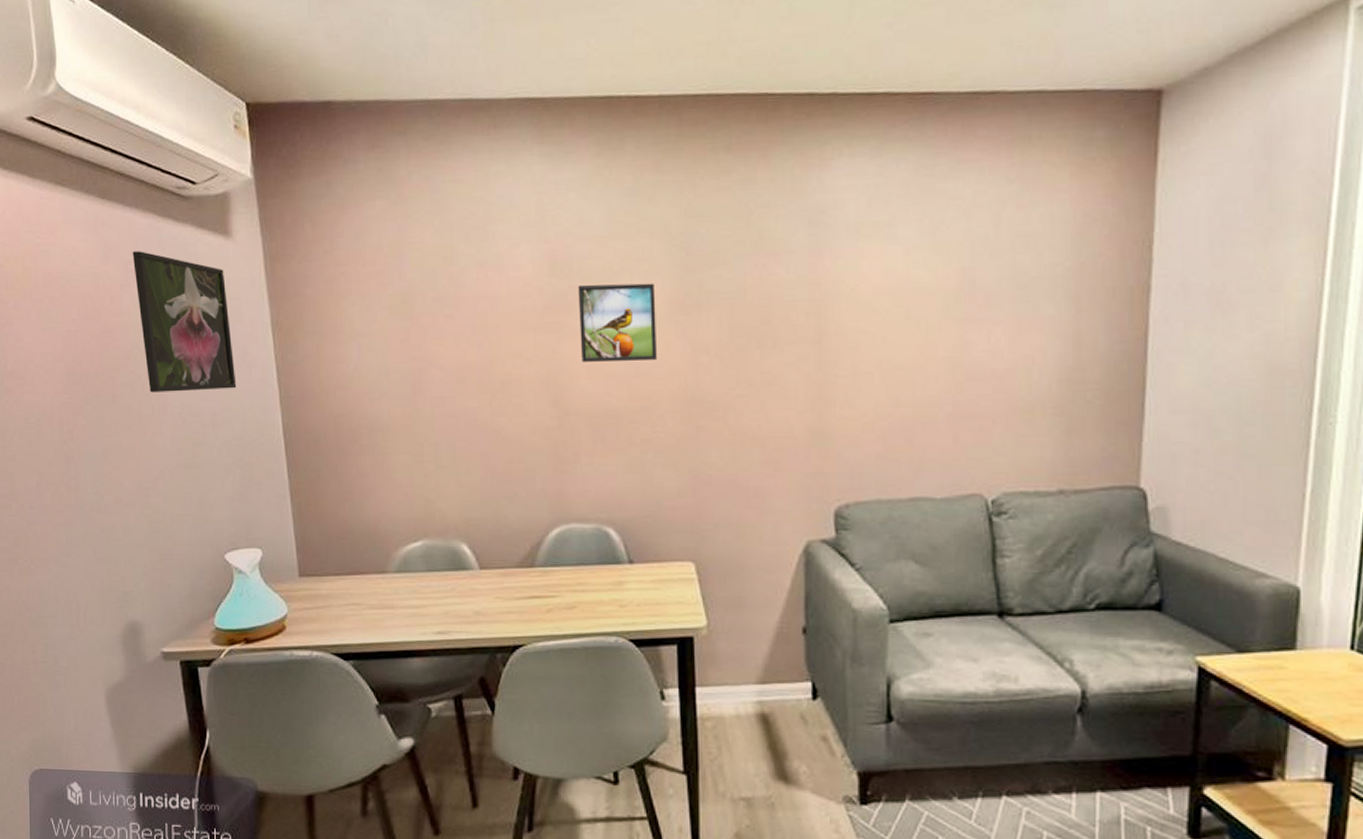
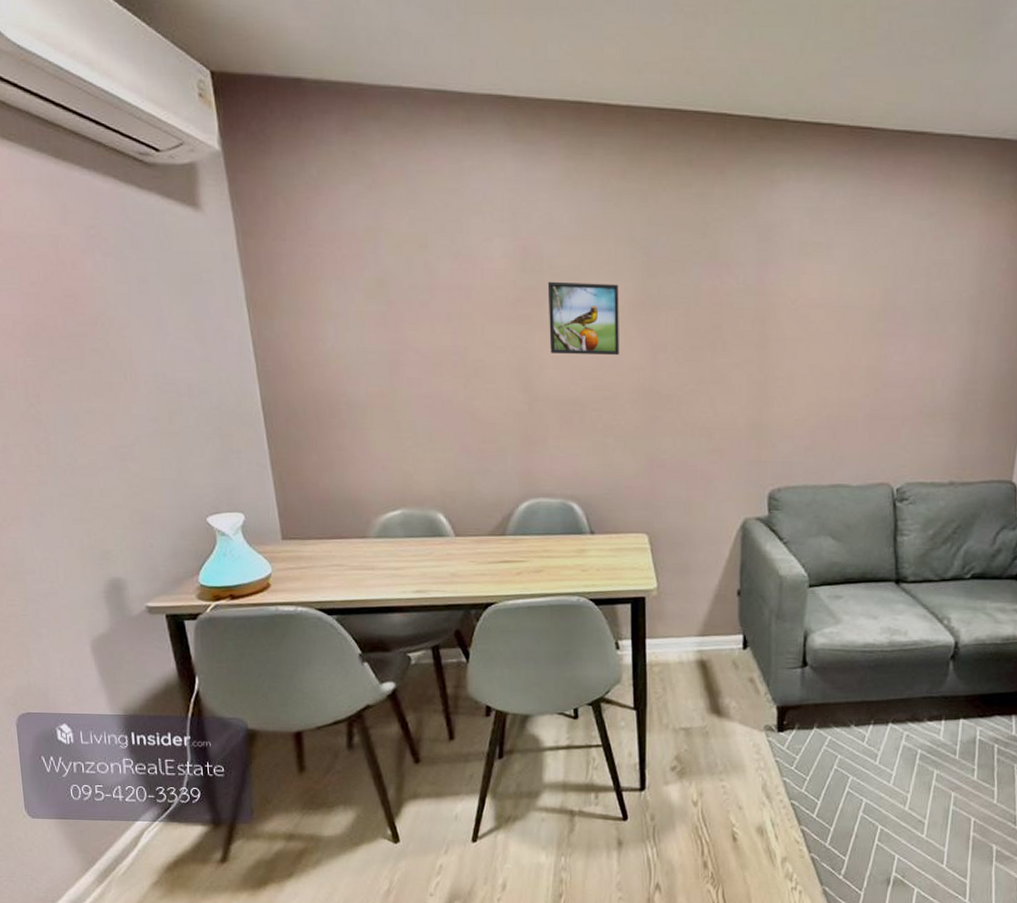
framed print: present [132,251,237,393] -> none [93,216,212,361]

